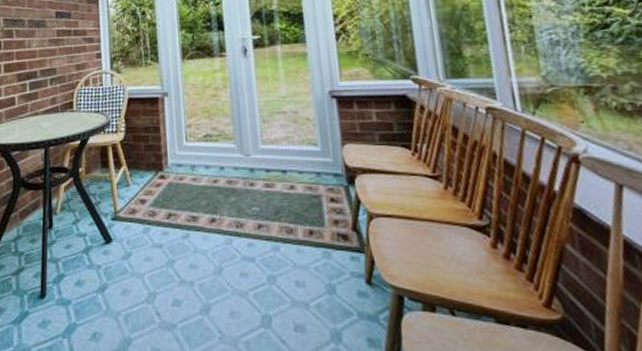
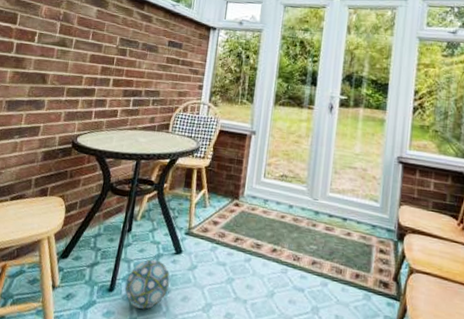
ball: none [57,254,106,311] -> present [125,259,171,310]

